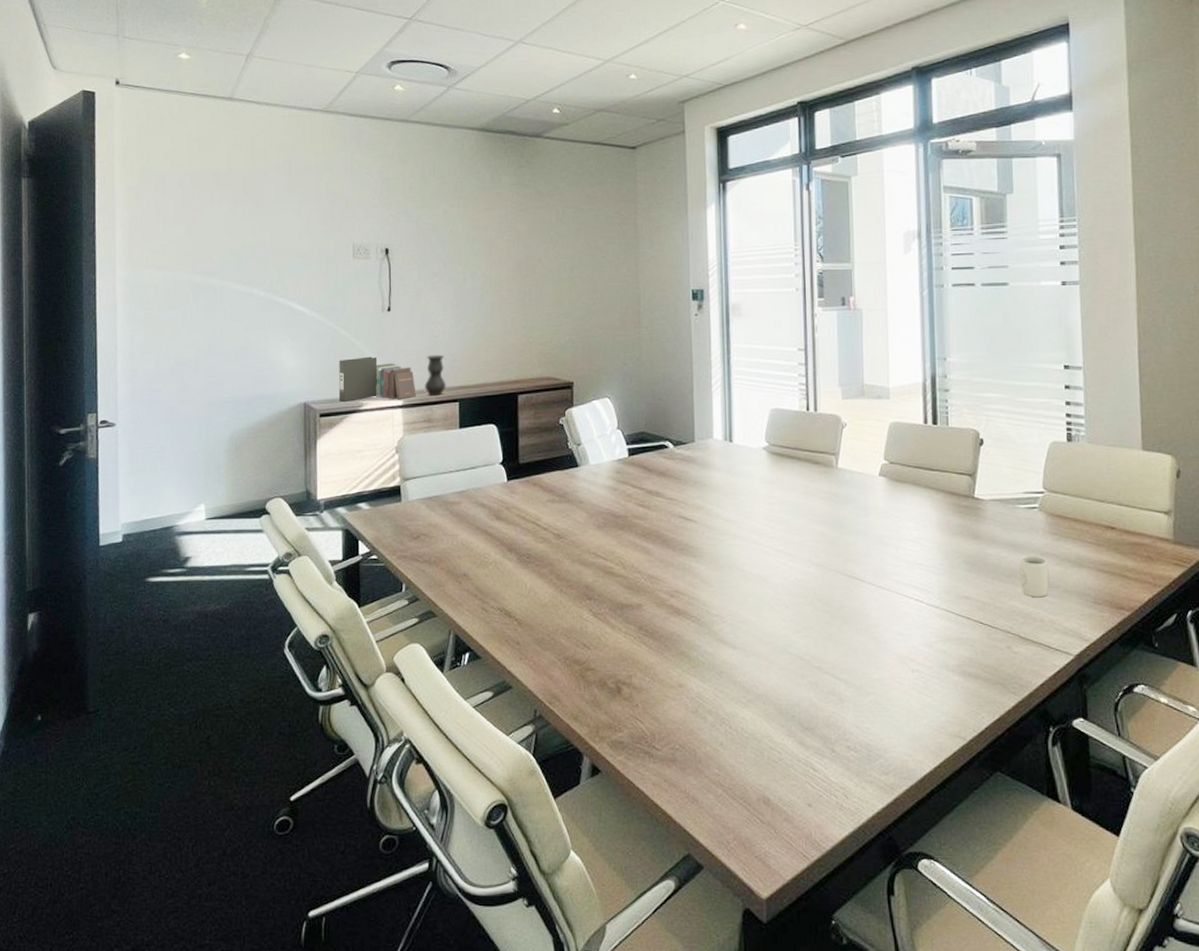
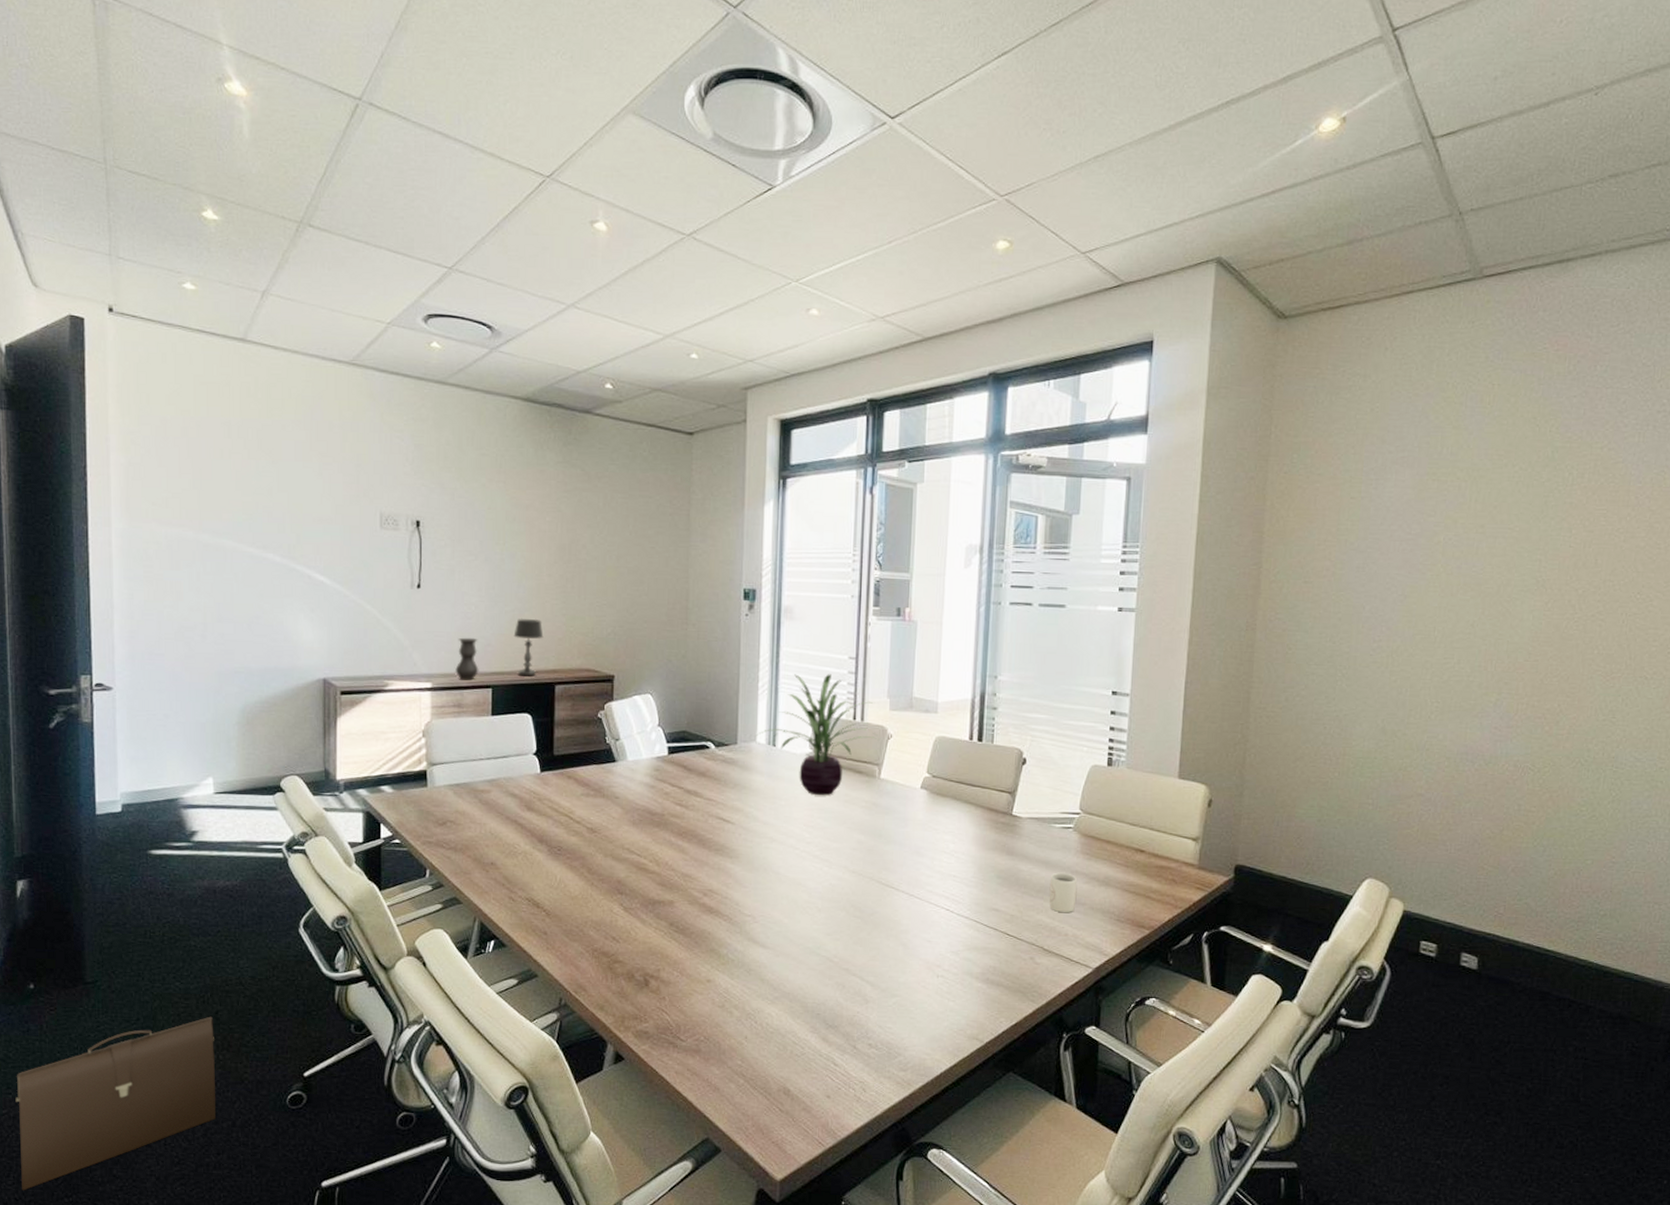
briefcase: none [22,742,207,928] -> present [15,1016,216,1191]
binder: present [338,356,377,402] -> none [361,634,404,680]
books: present [375,363,417,399] -> none [403,643,446,681]
table lamp: none [477,332,505,388] -> present [513,618,544,677]
decorative plant: none [712,367,834,488] -> present [756,674,879,795]

